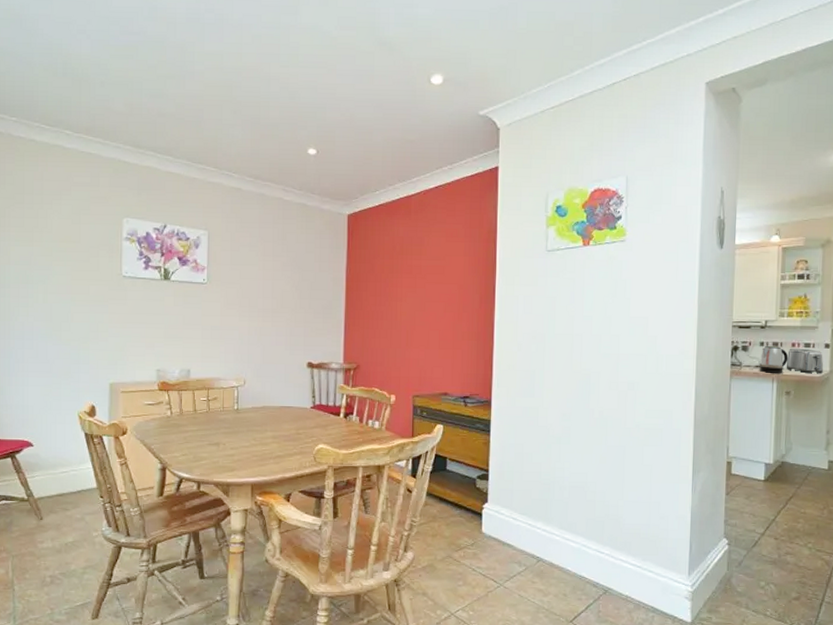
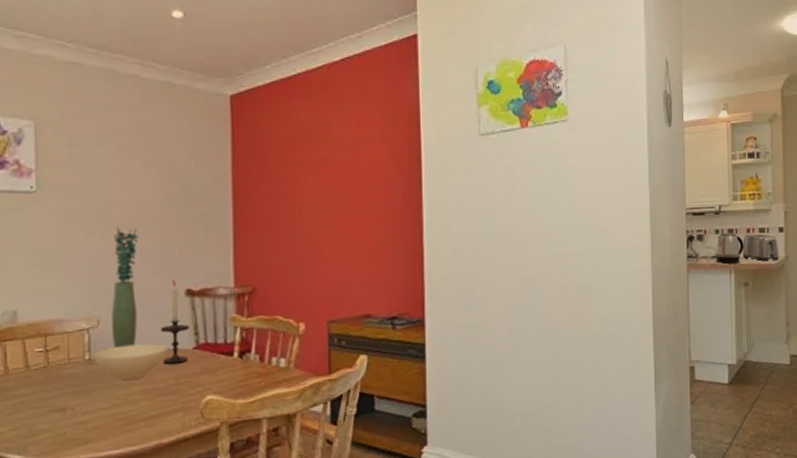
bowl: none [239,401,293,428] -> present [91,343,169,381]
vase: none [254,312,276,403] -> present [111,226,139,349]
candlestick: none [288,354,309,419] -> present [160,280,189,365]

